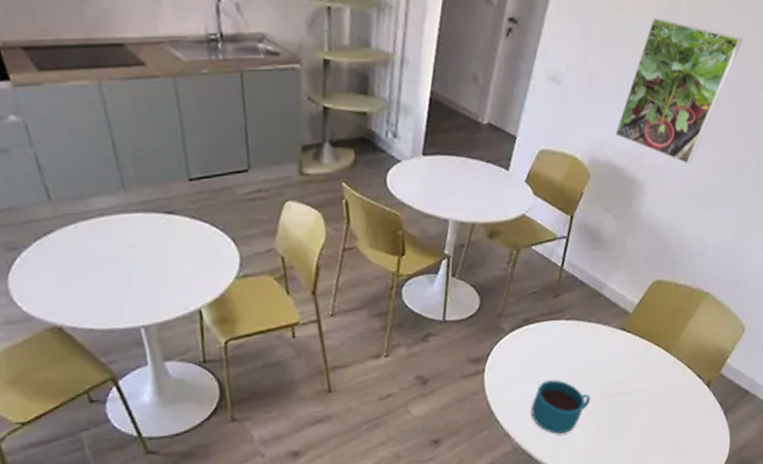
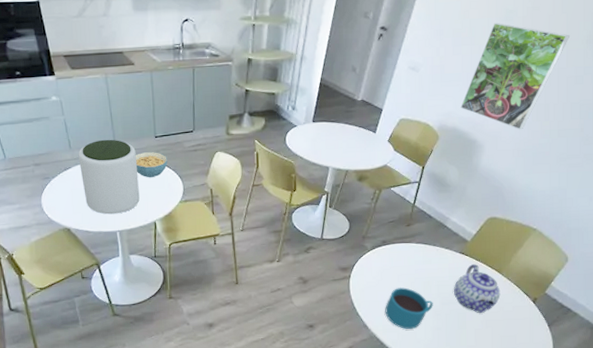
plant pot: none [63,184,173,303] -> present [78,139,140,215]
cereal bowl: none [159,203,213,244] -> present [135,152,168,178]
teapot: none [615,342,670,406] -> present [454,264,501,314]

